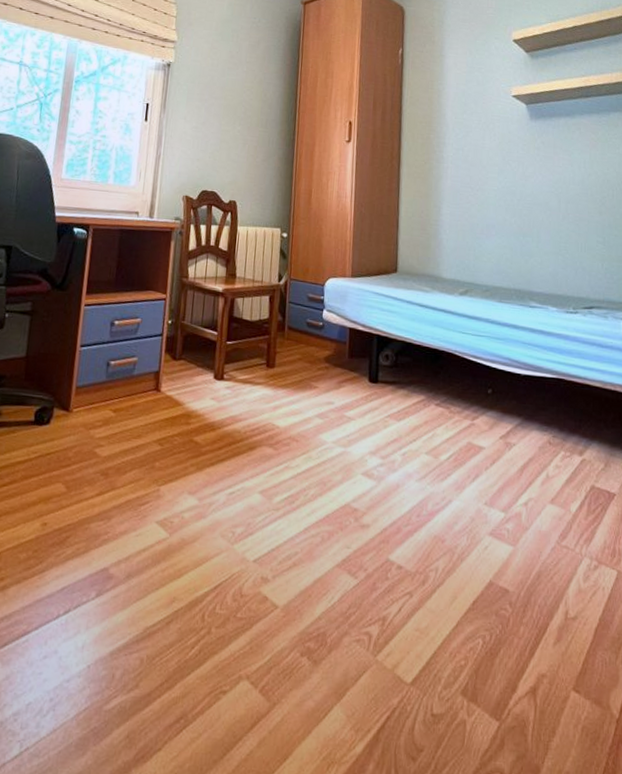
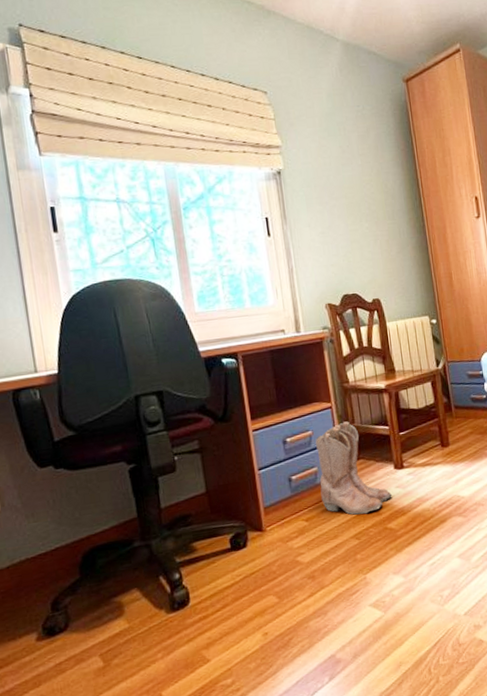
boots: none [134,317,206,420] -> present [315,421,392,515]

